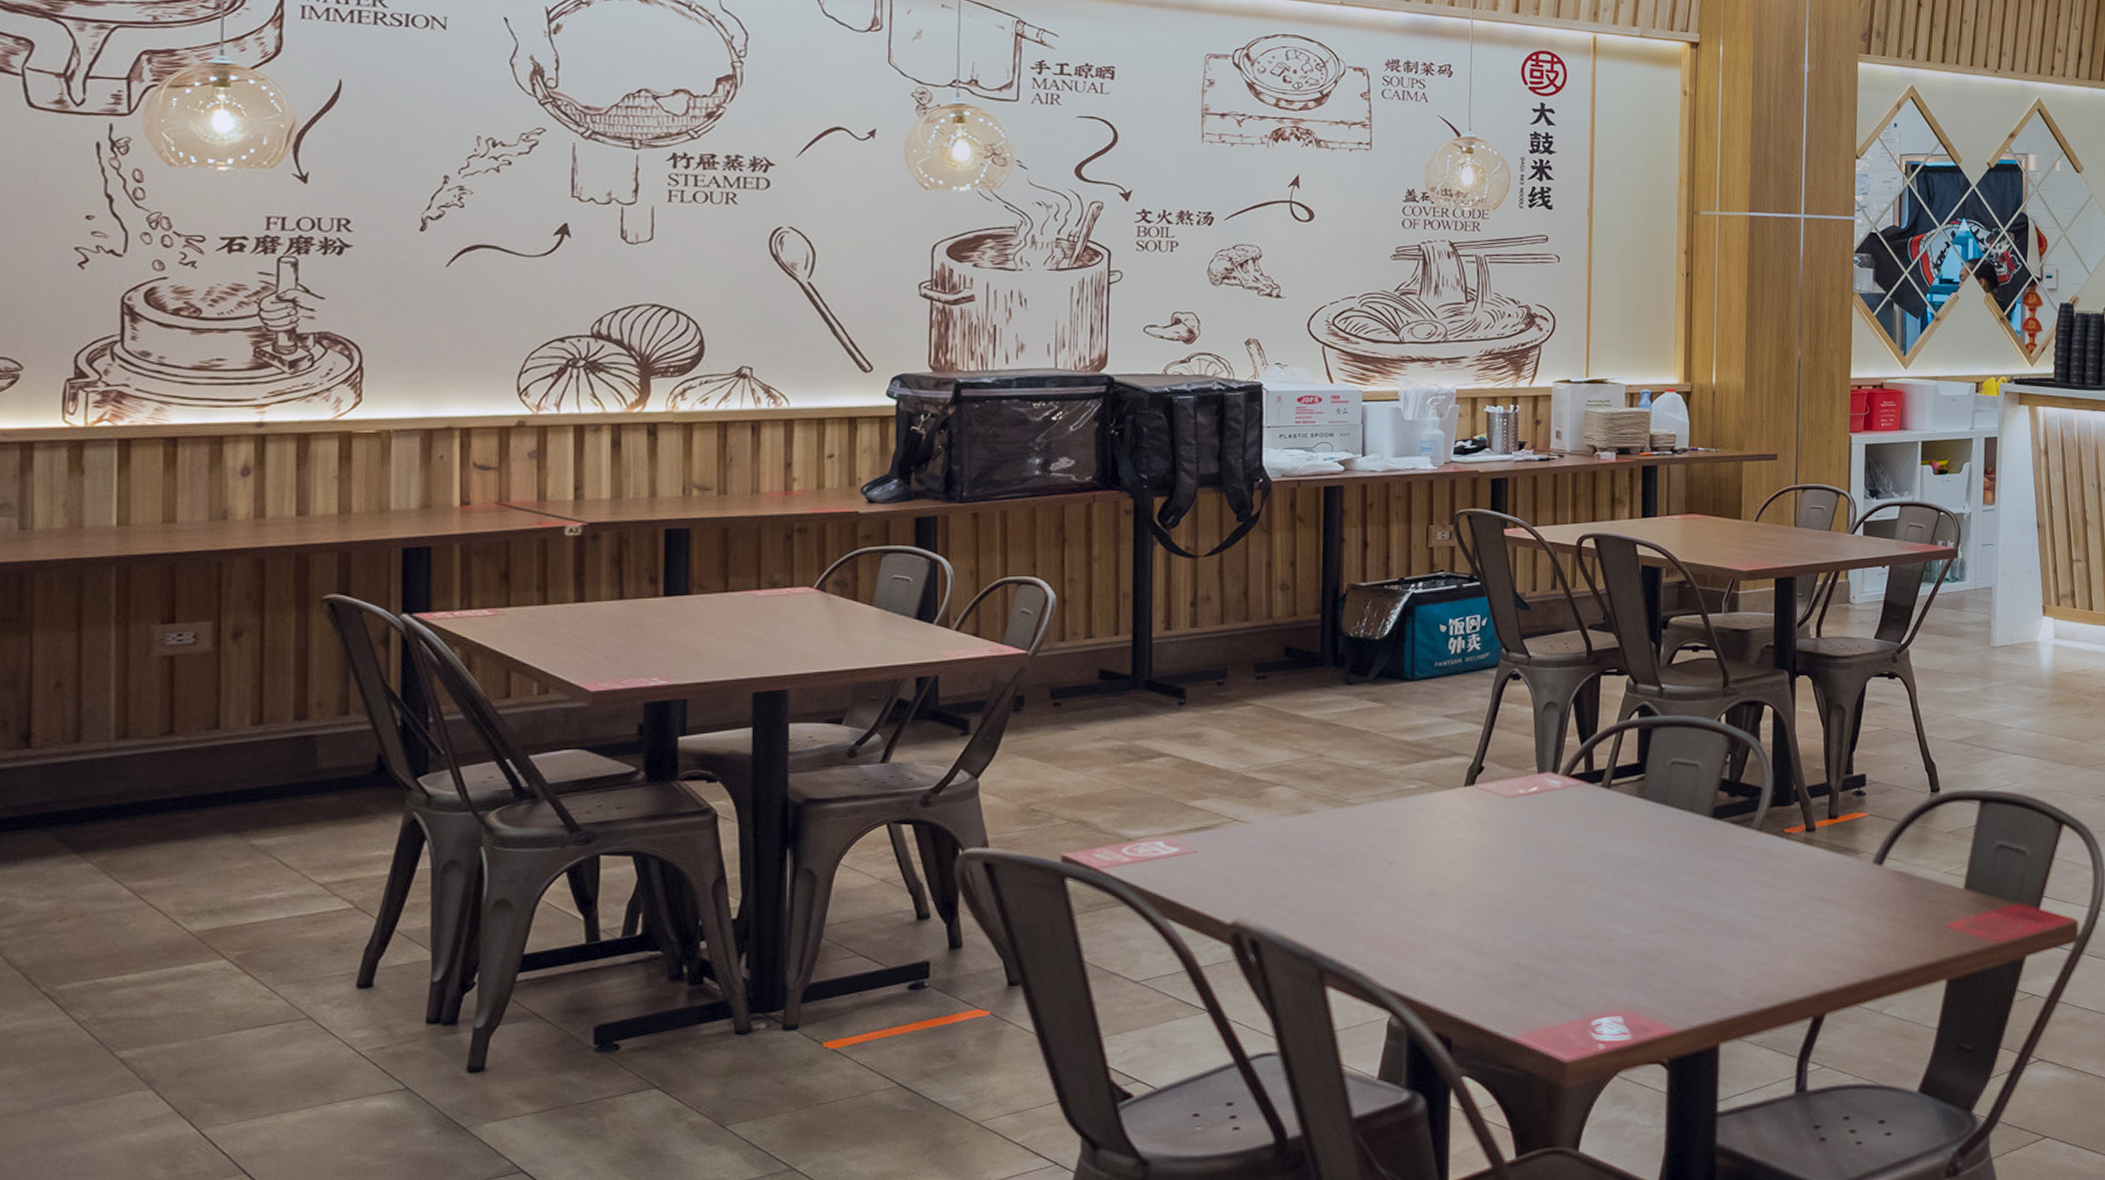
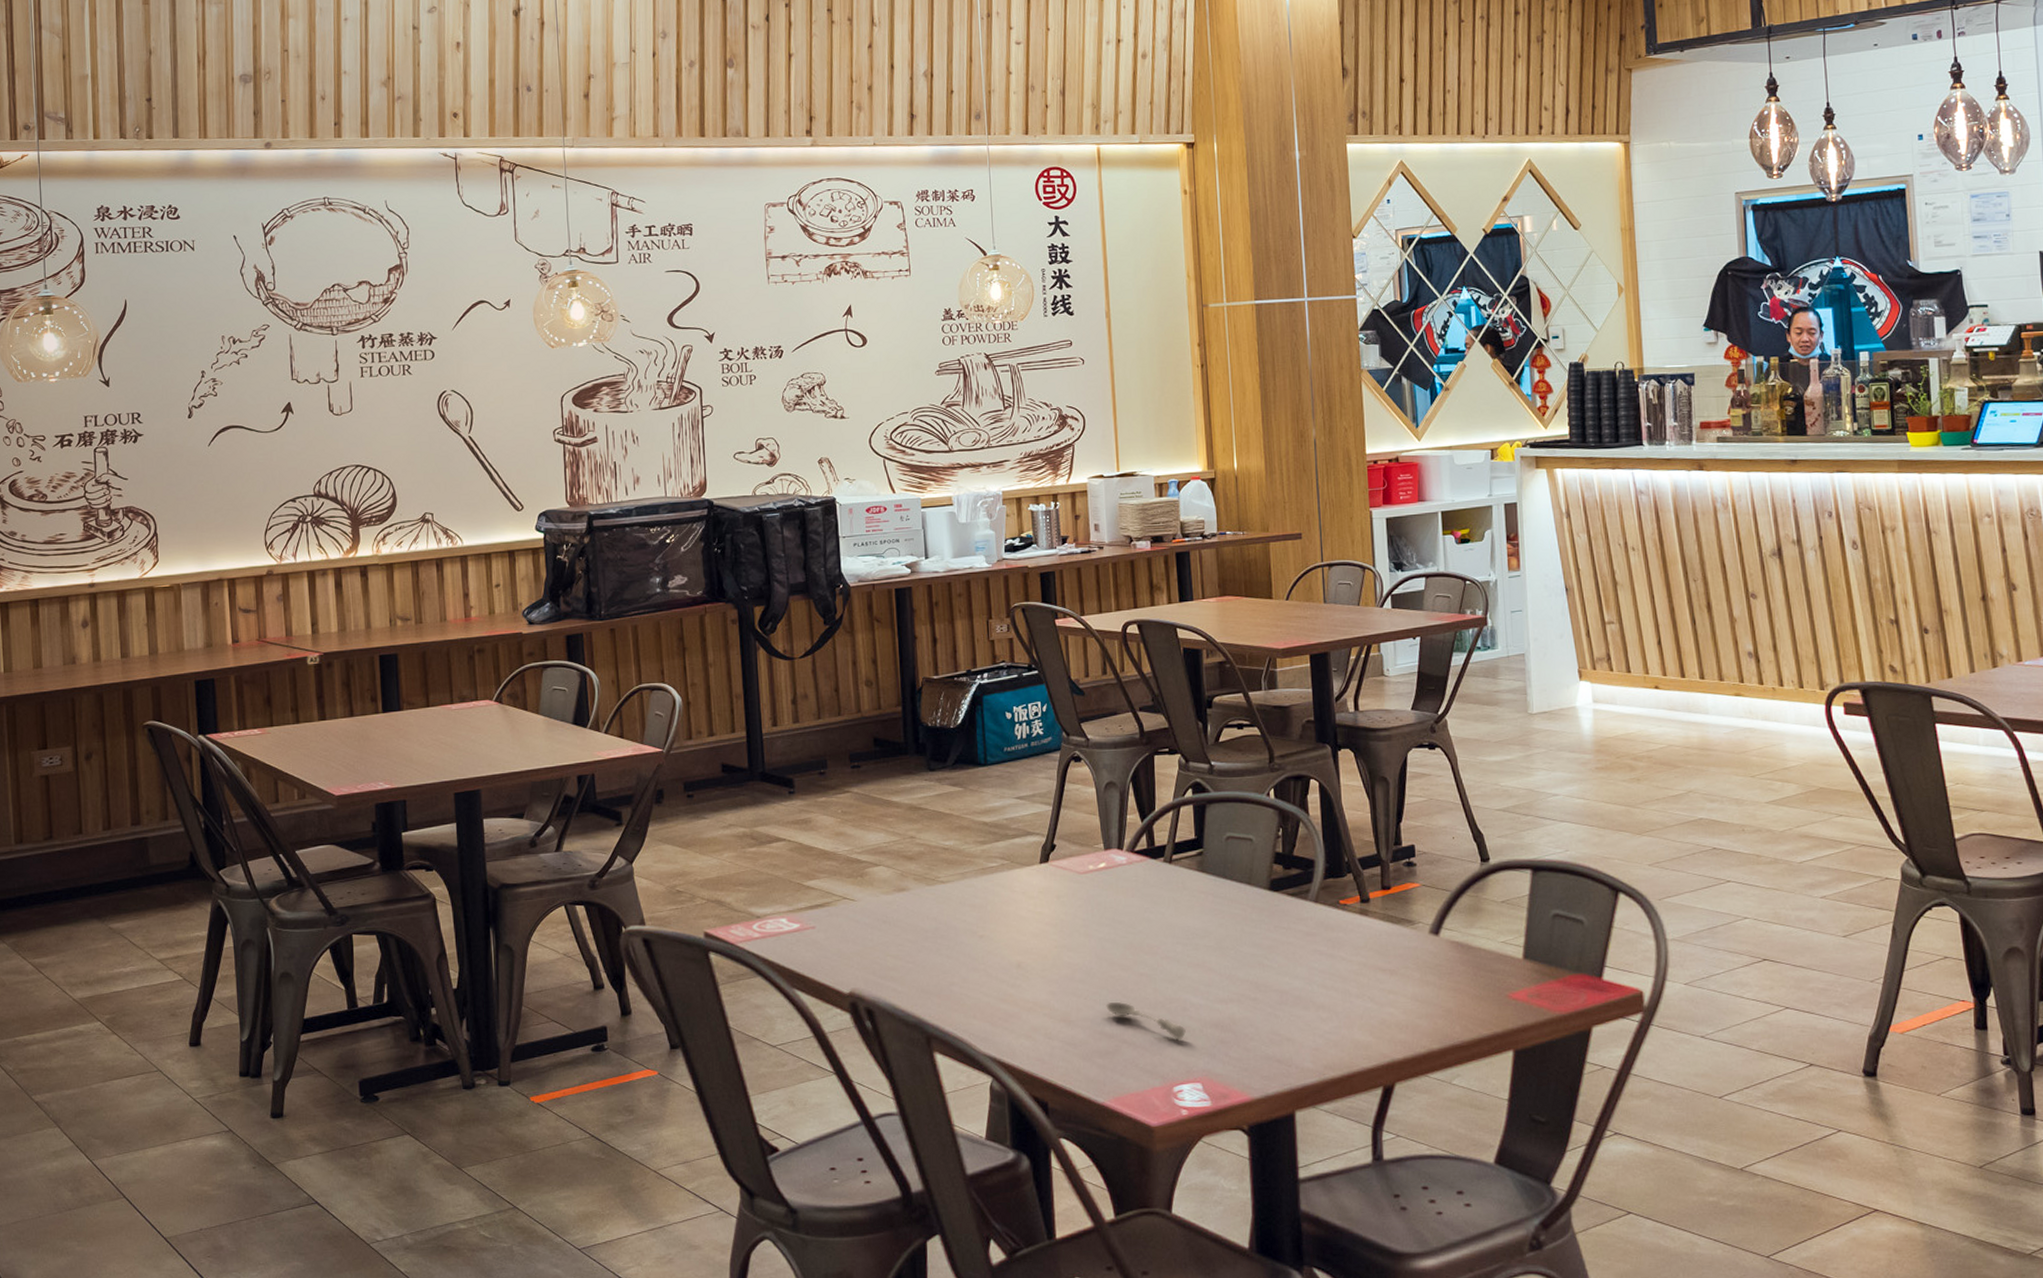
soupspoon: none [1525,931,1610,972] -> present [1106,1001,1186,1041]

